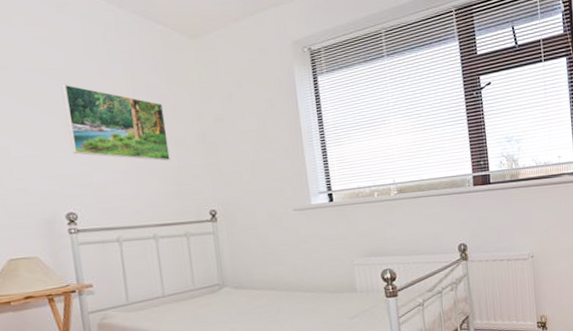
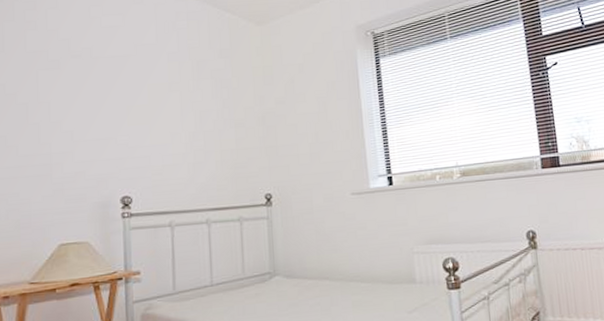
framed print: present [61,84,170,161] -> none [129,69,229,144]

